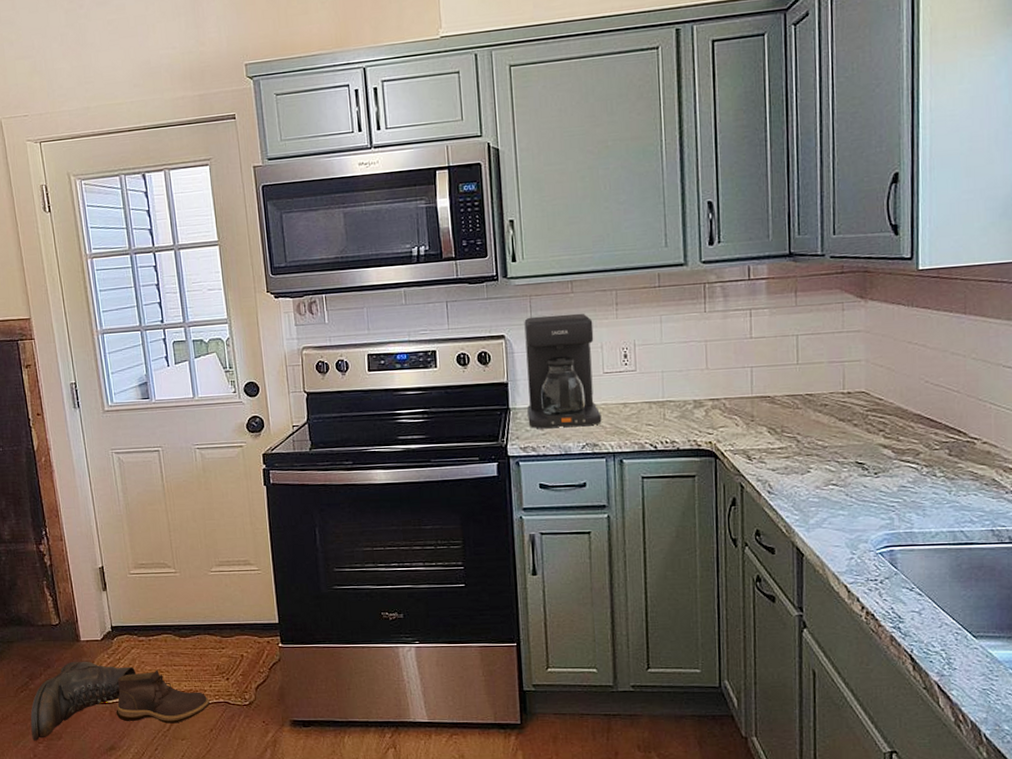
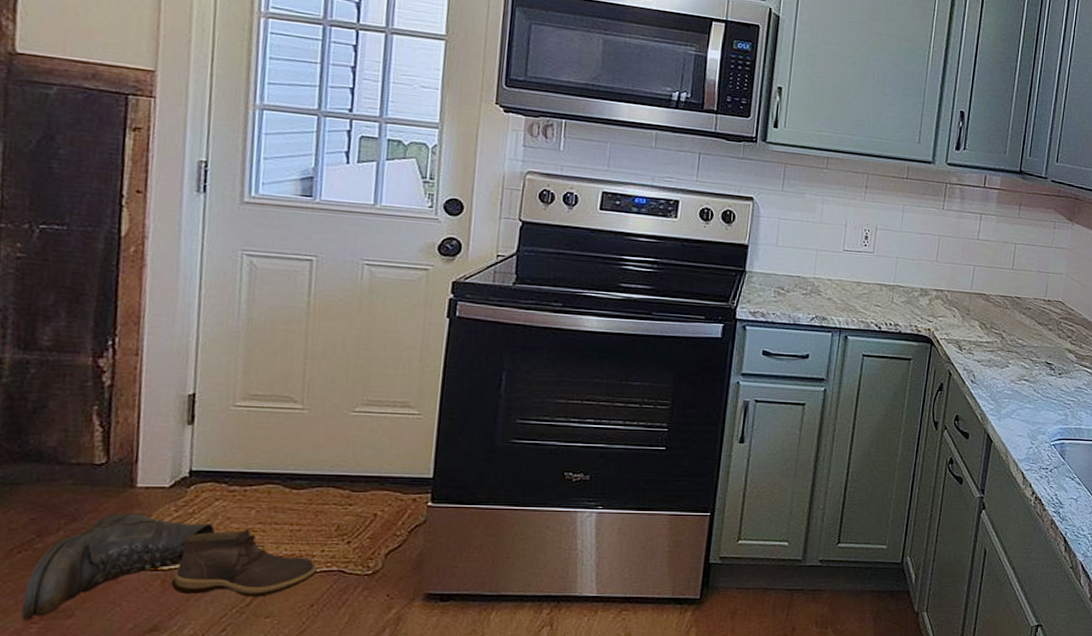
coffee maker: present [524,313,602,428] -> none [762,184,842,299]

